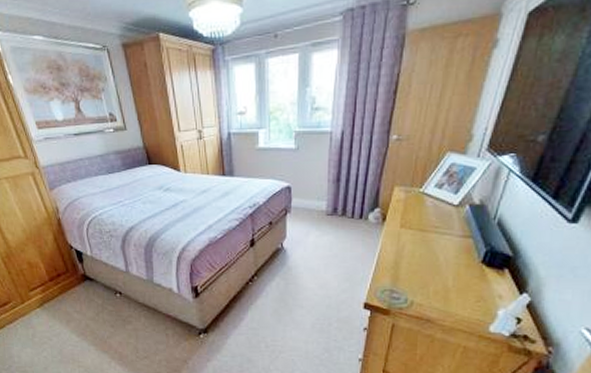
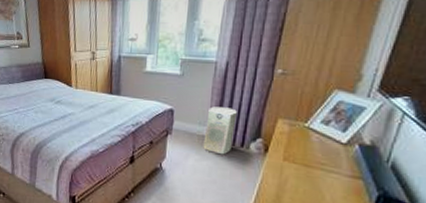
air purifier: none [323,179,354,228] -> present [203,106,237,155]

